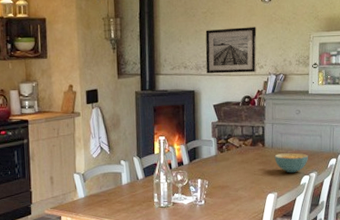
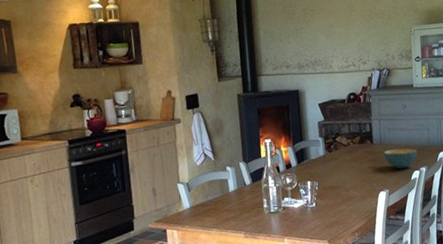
wall art: present [205,27,257,74] -> none [306,22,360,72]

